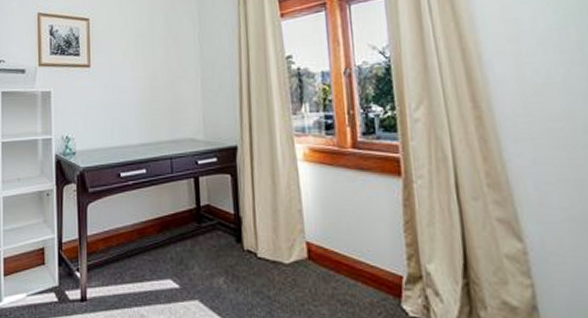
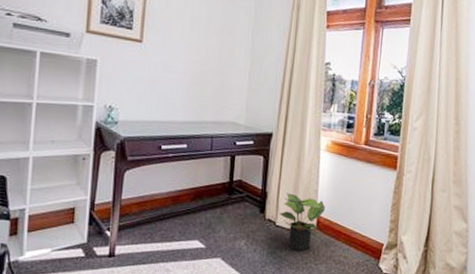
potted plant: none [259,216,315,289] -> present [279,193,325,251]

